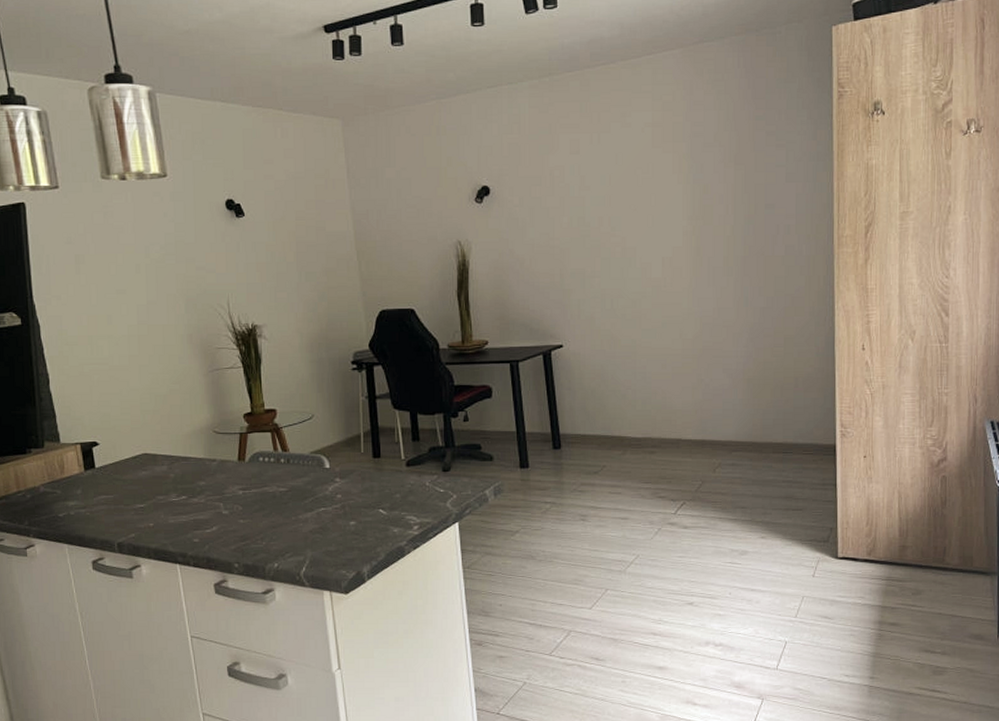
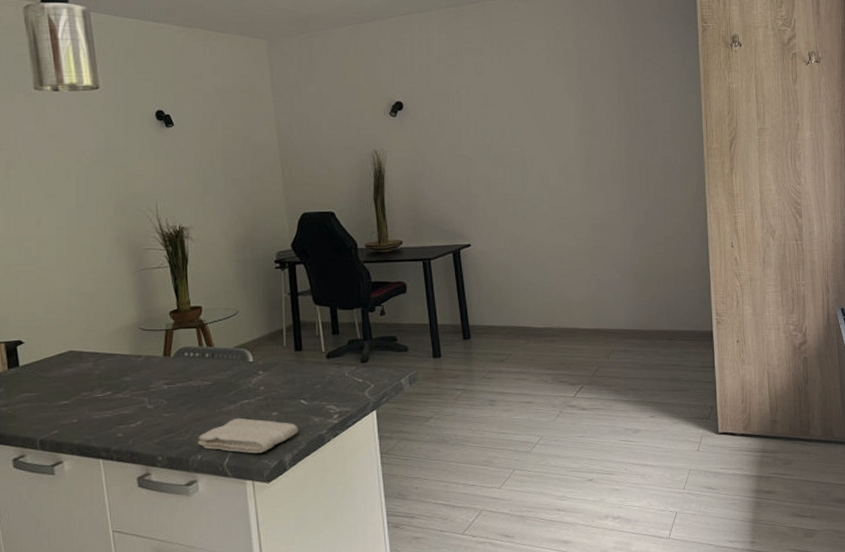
washcloth: none [274,526,377,564] -> present [198,418,298,454]

